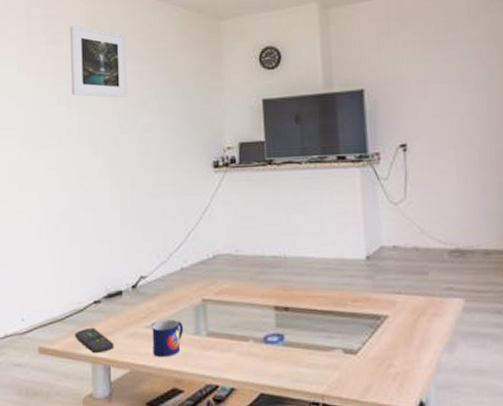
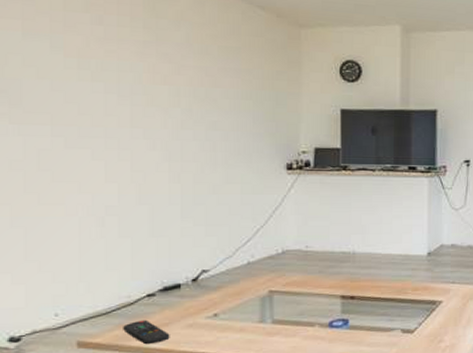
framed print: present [70,25,128,98] -> none [122,8,193,92]
mug: present [152,320,184,357] -> none [214,310,249,345]

